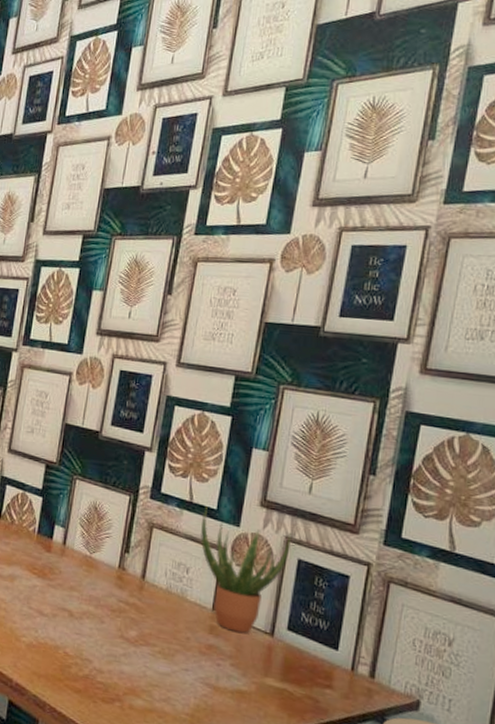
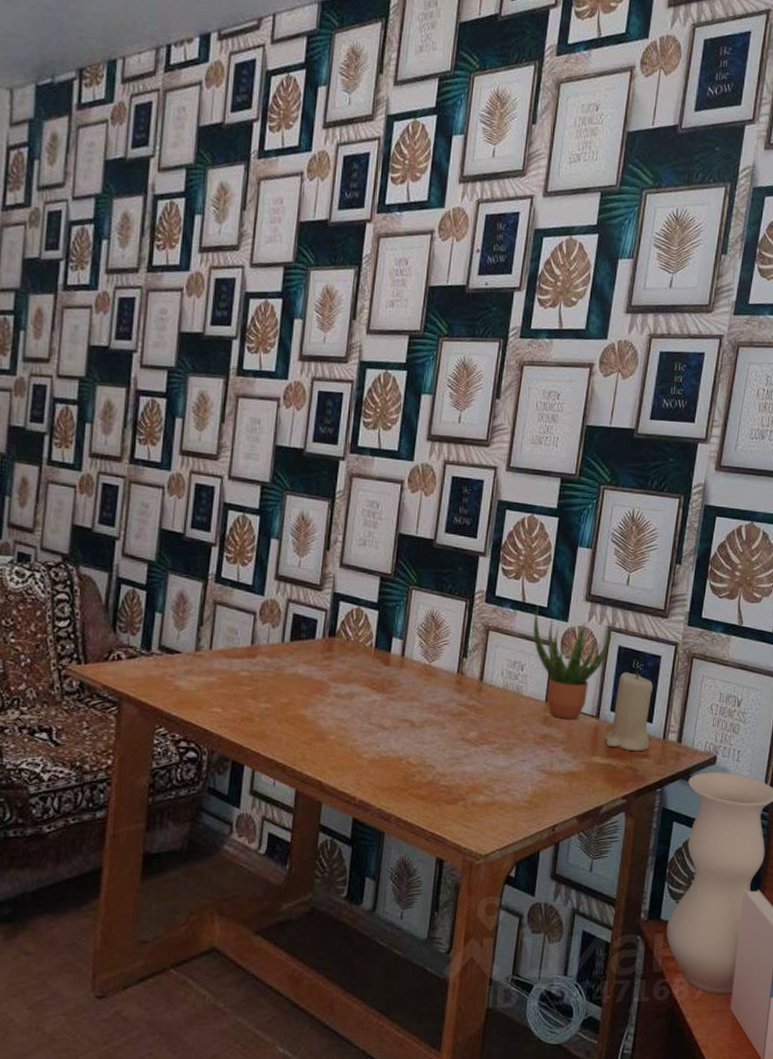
candle: none [279,588,340,681] -> present [604,671,654,752]

